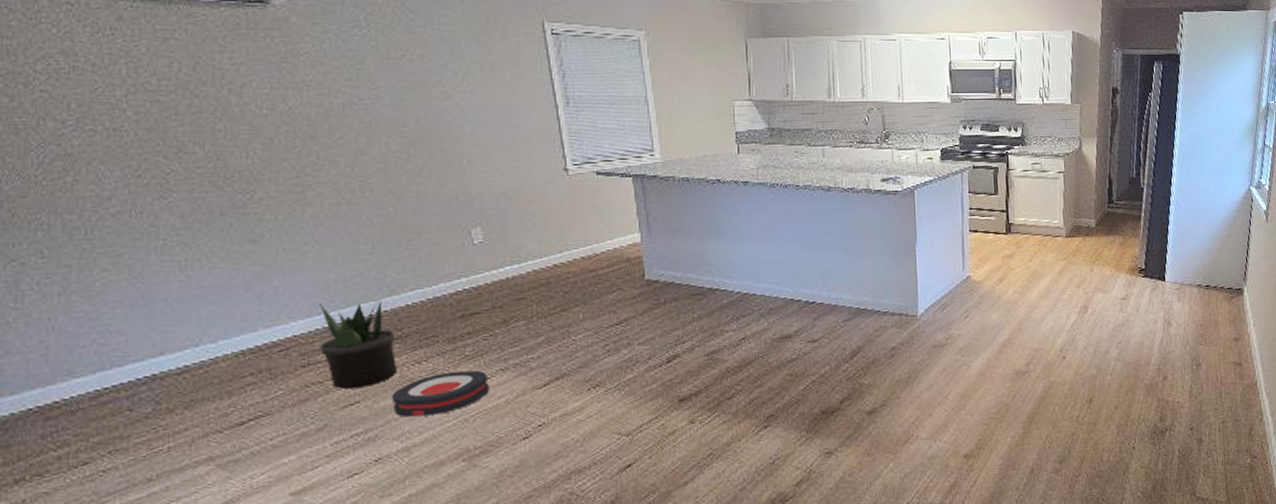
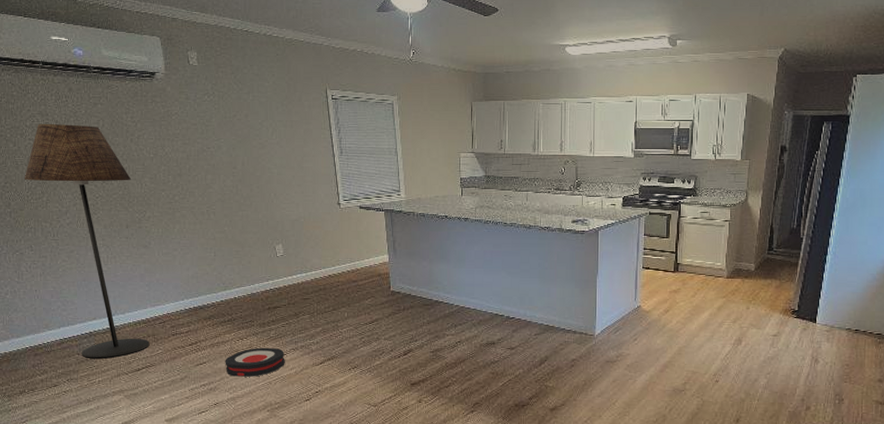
floor lamp: none [29,67,262,415] -> present [24,123,150,359]
planter: present [320,299,398,389] -> none [183,292,229,353]

